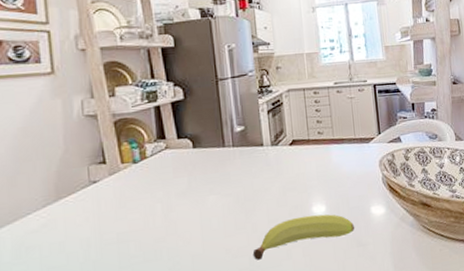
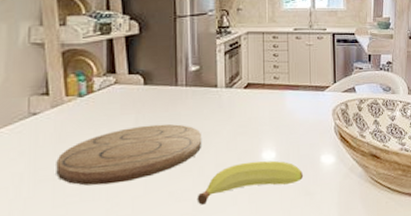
cutting board: none [119,184,253,247] -> present [56,123,201,186]

